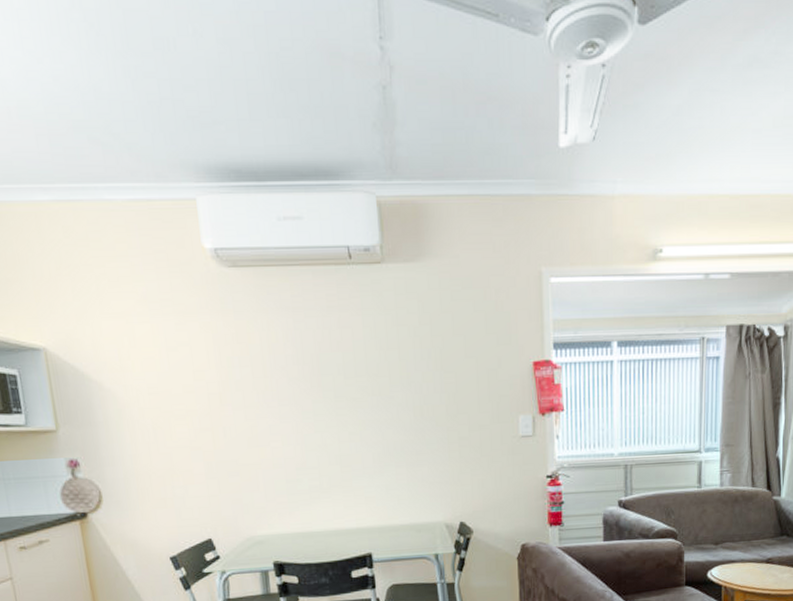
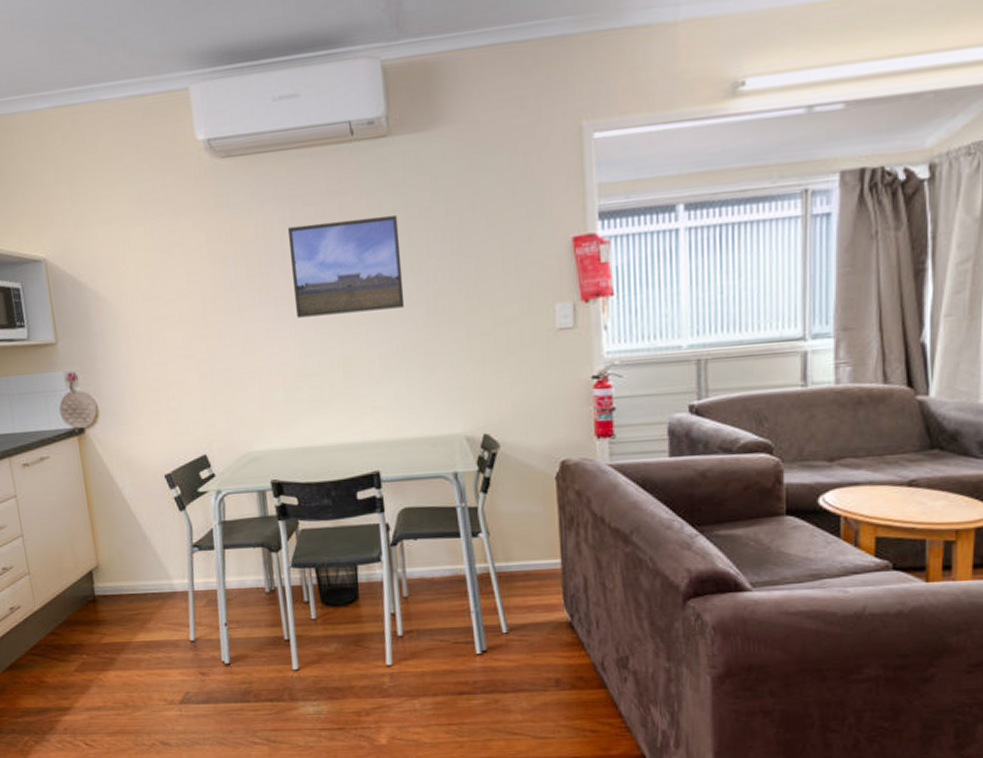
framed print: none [290,331,395,417] -> present [287,214,405,318]

